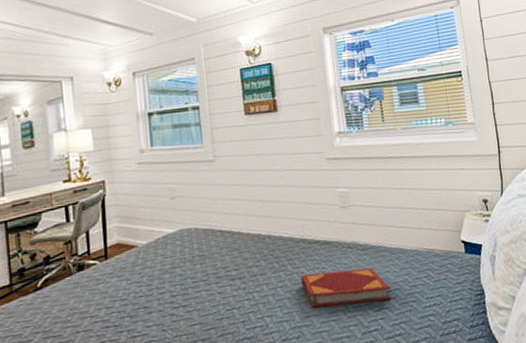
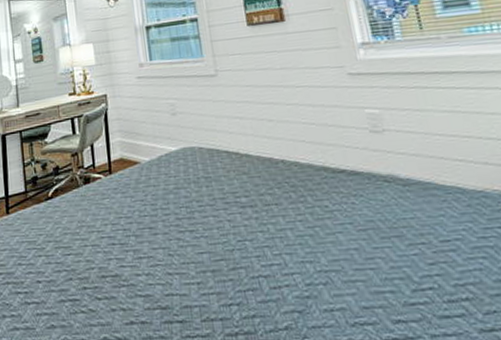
hardback book: present [301,268,391,308] -> none [324,208,451,252]

